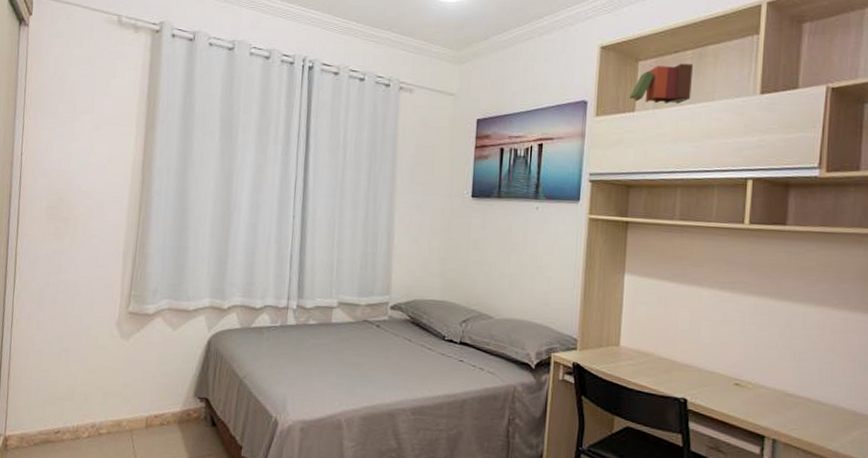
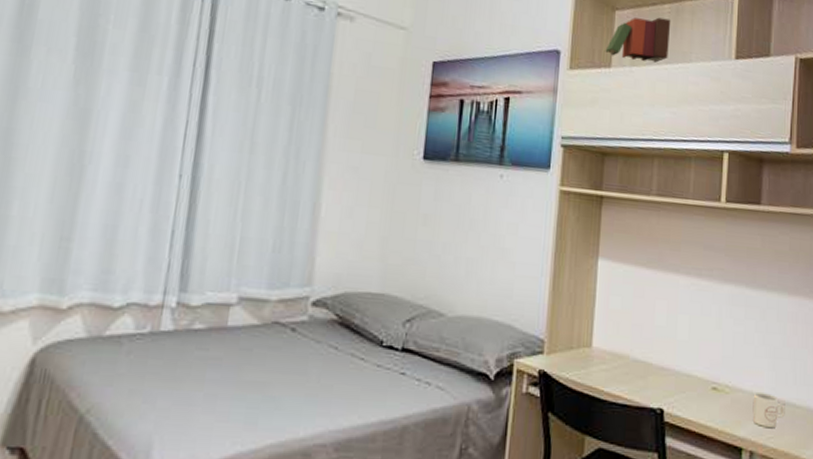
mug: none [775,390,810,422] -> present [752,393,785,429]

